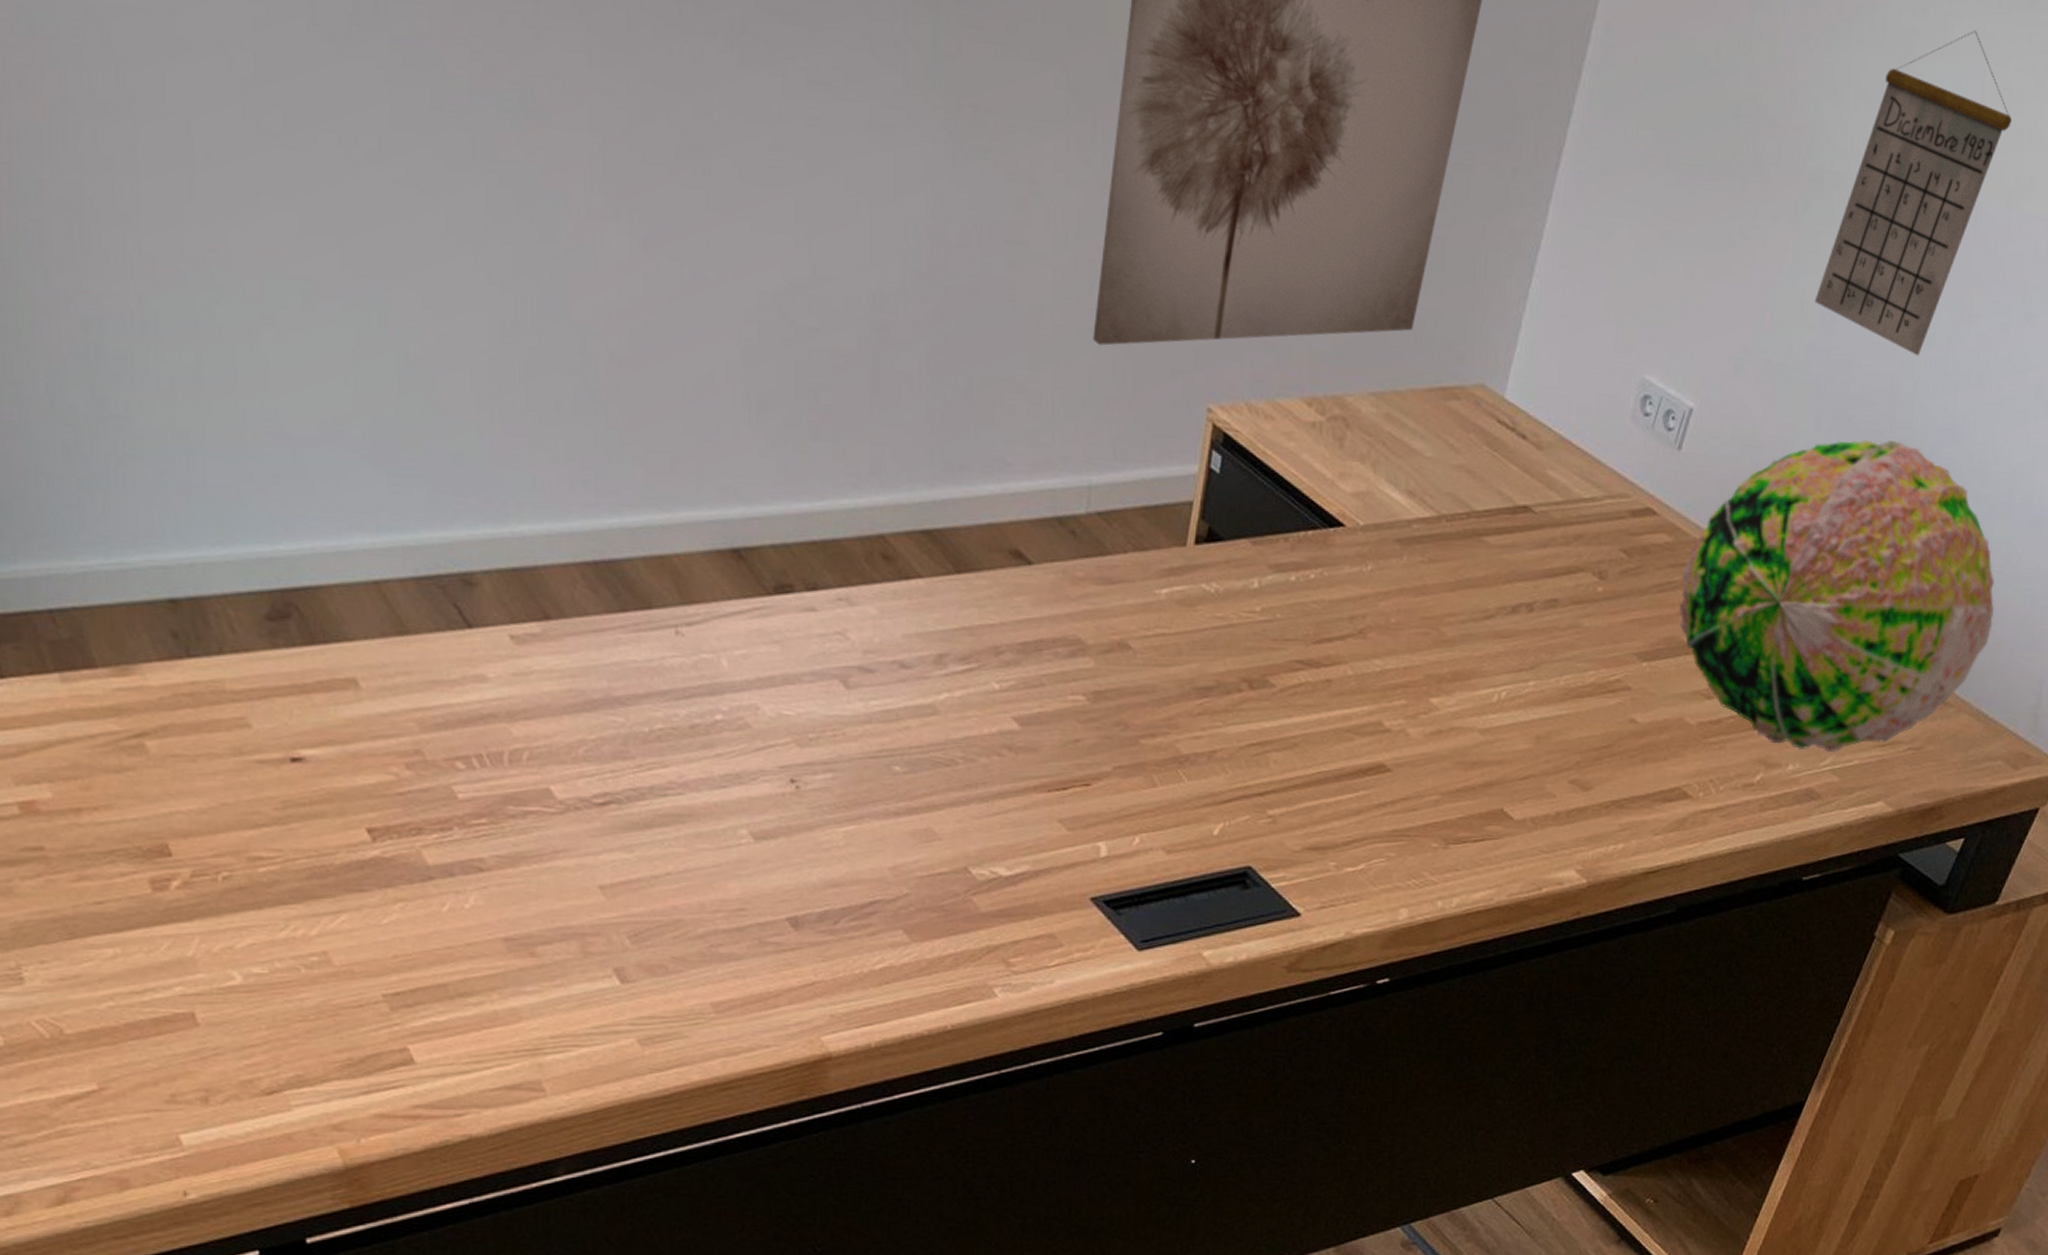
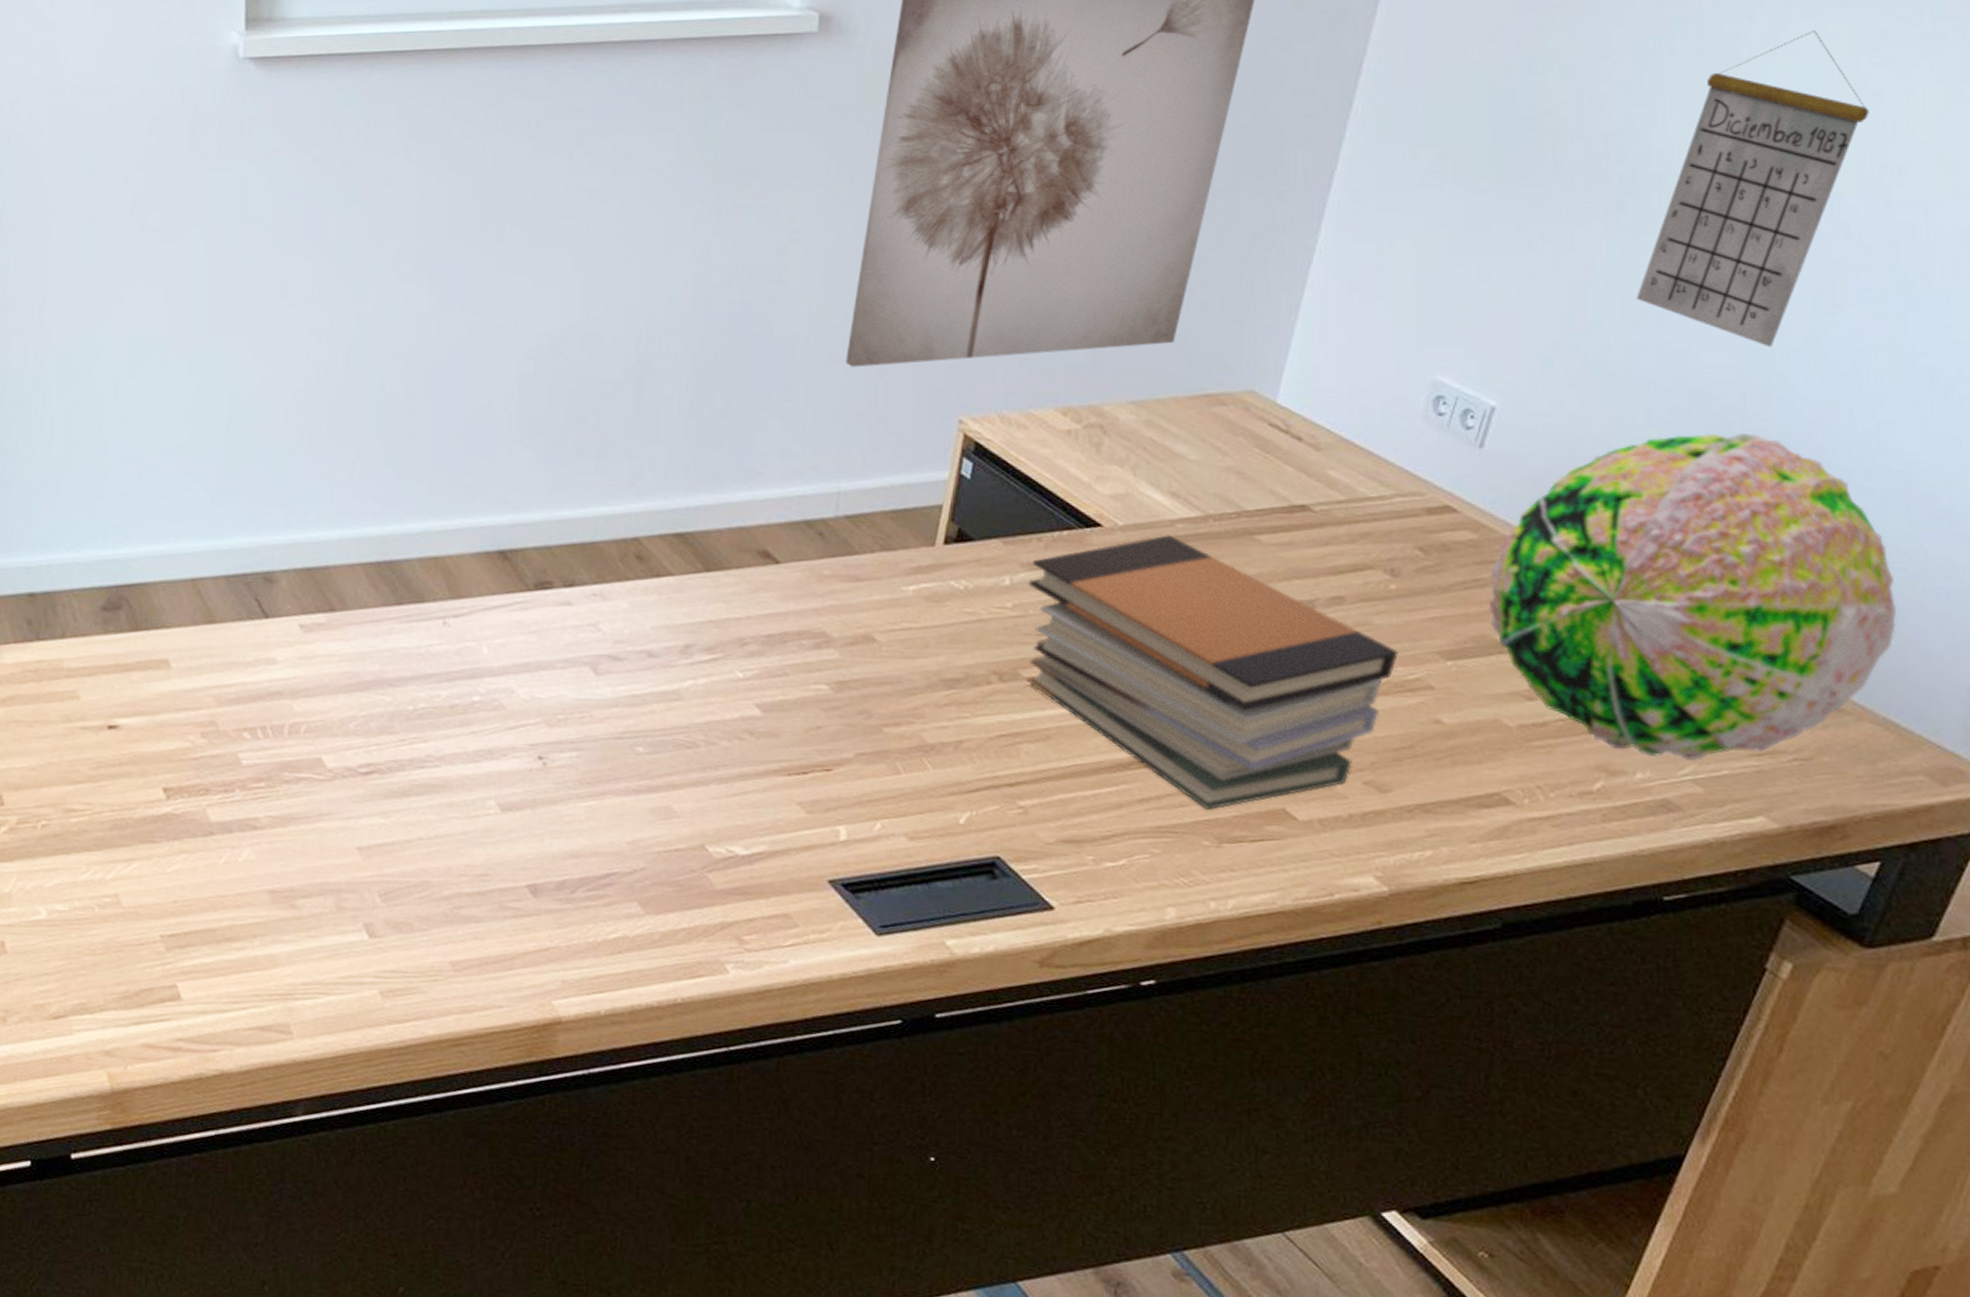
book stack: none [1275,535,1603,812] -> present [1026,535,1398,810]

